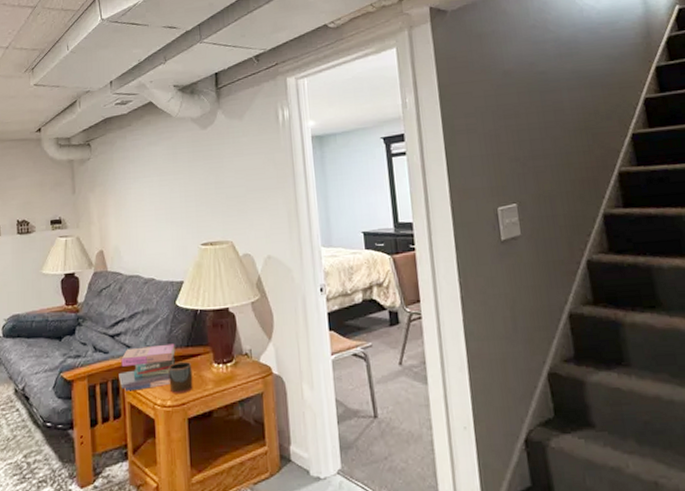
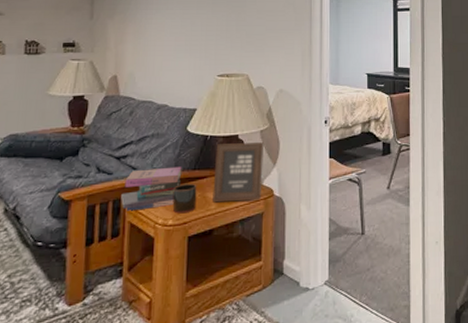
picture frame: none [207,315,259,382] -> present [213,142,264,203]

